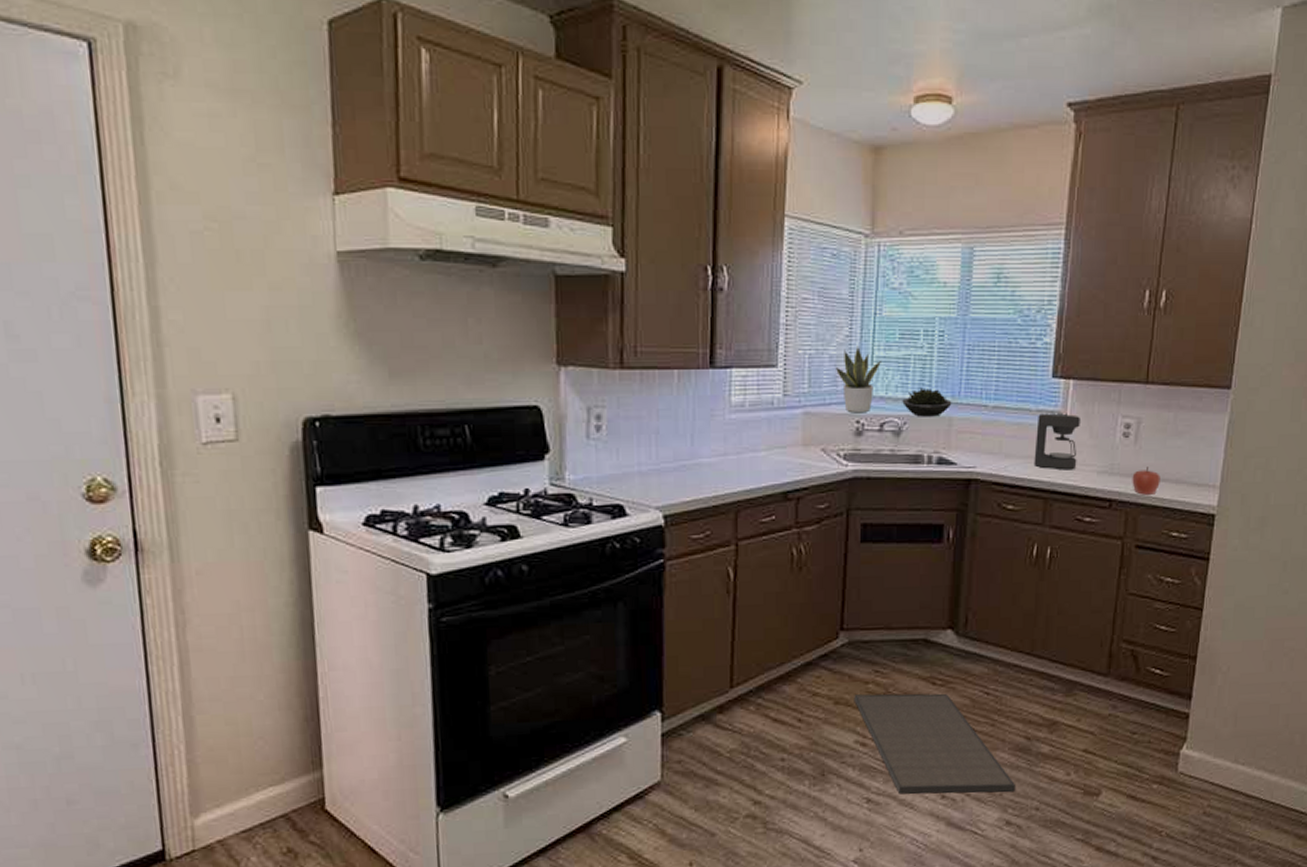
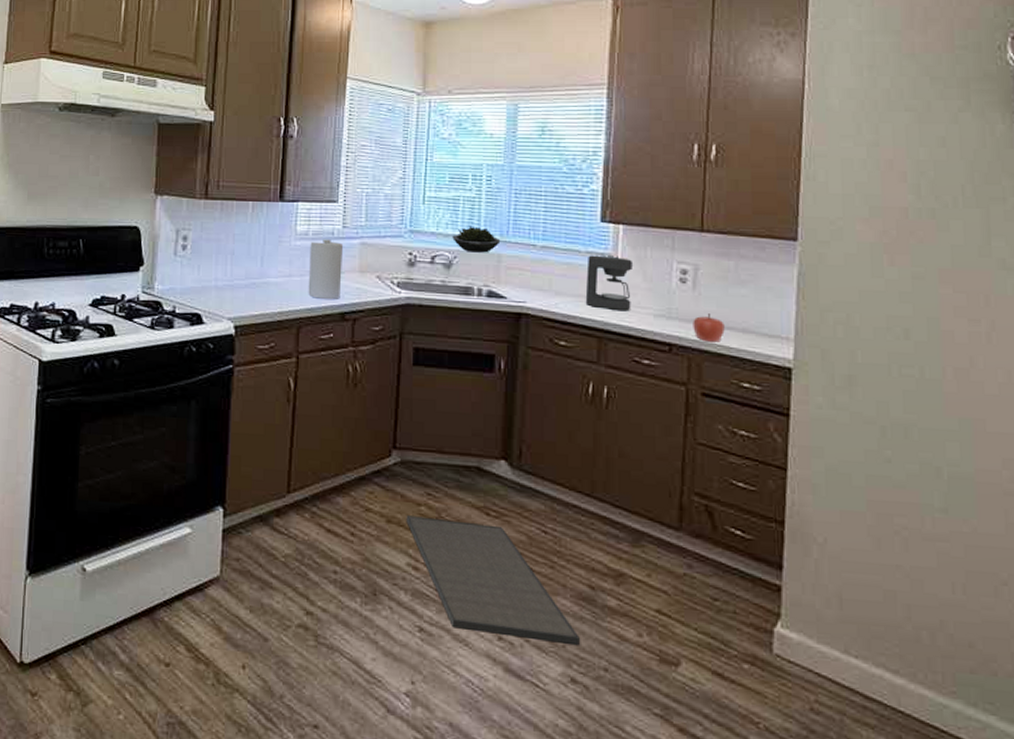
paper towel holder: none [746,410,785,479] -> present [308,239,344,301]
potted plant: present [836,345,881,413] -> none [391,186,432,246]

